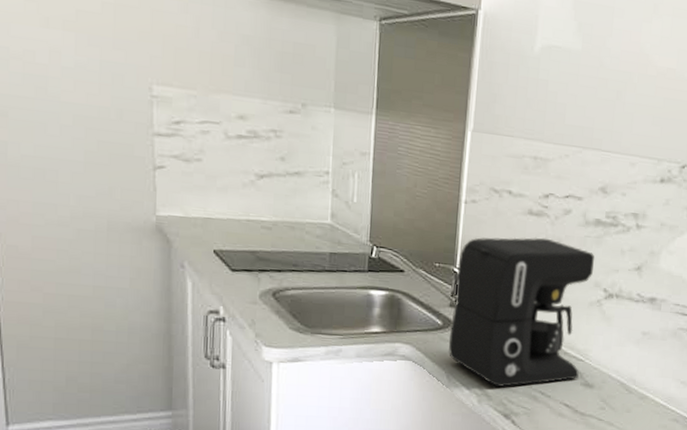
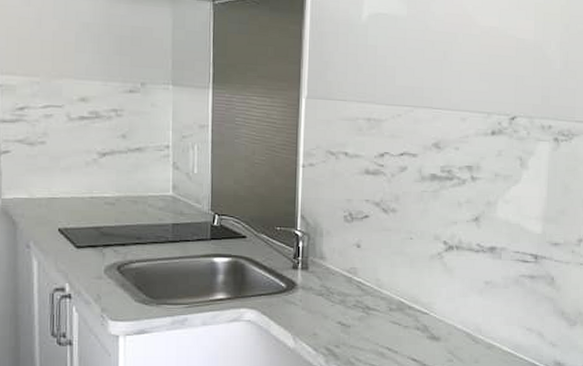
coffee maker: present [448,237,594,388] -> none [293,195,432,346]

